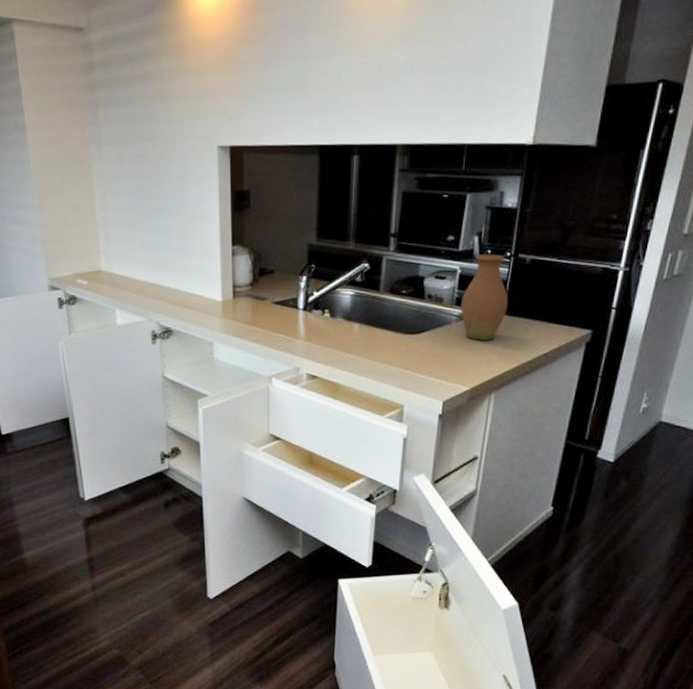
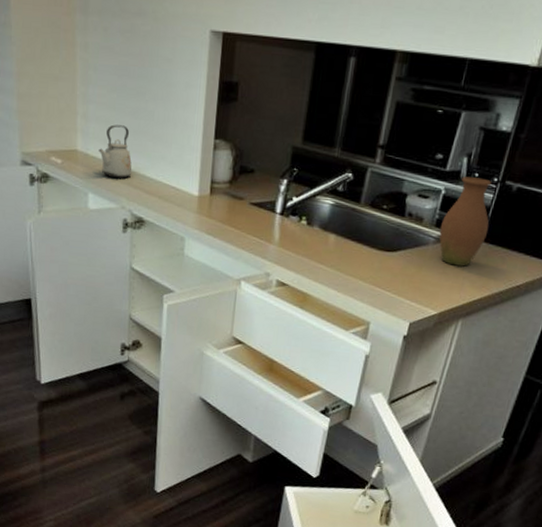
kettle: none [122,242,156,292] -> present [98,124,132,178]

